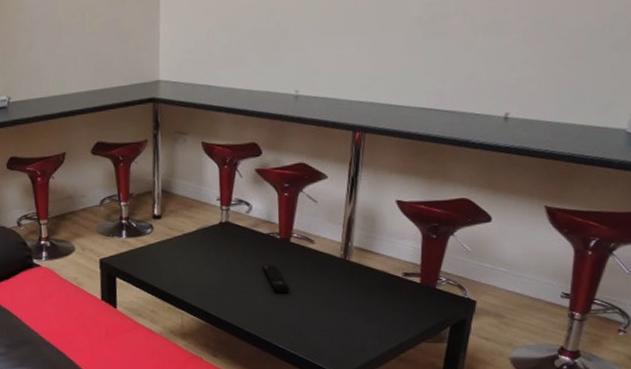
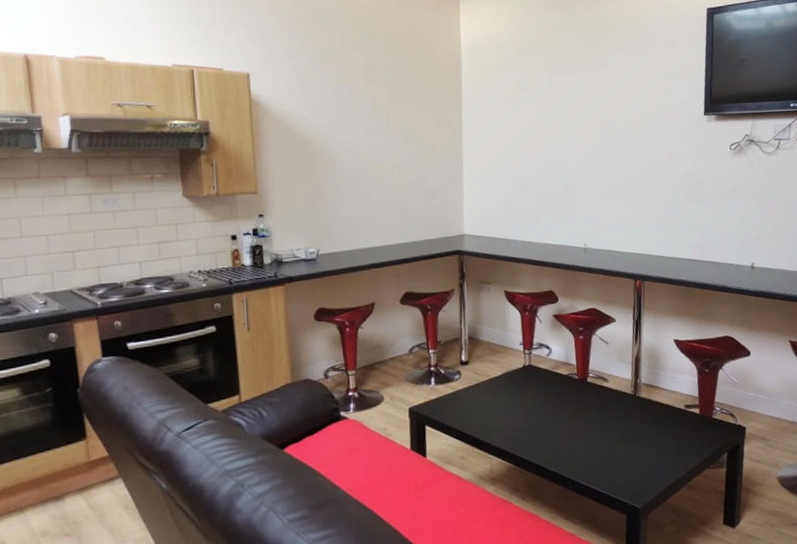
remote control: present [262,264,290,293] -> none [563,404,589,431]

